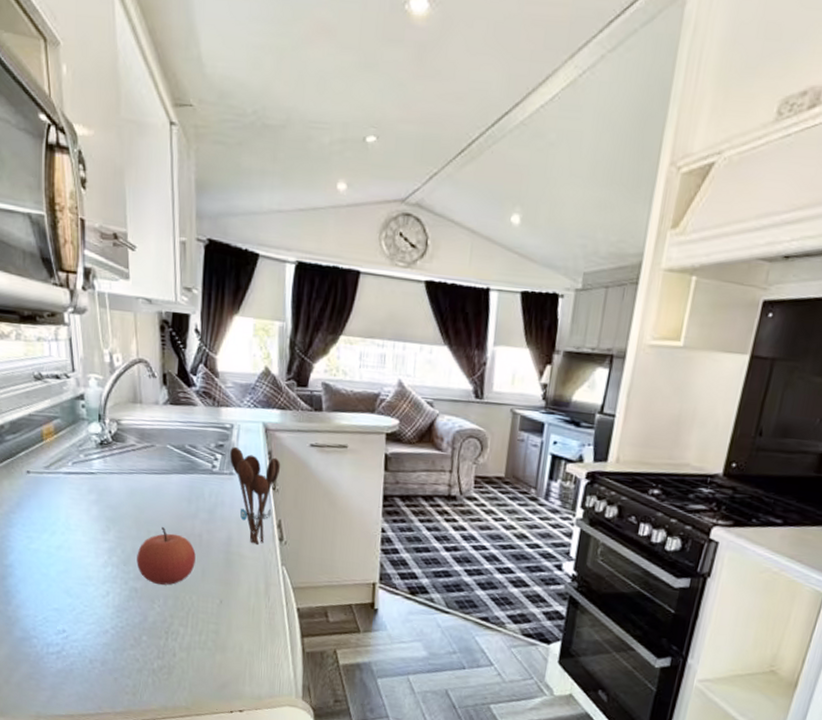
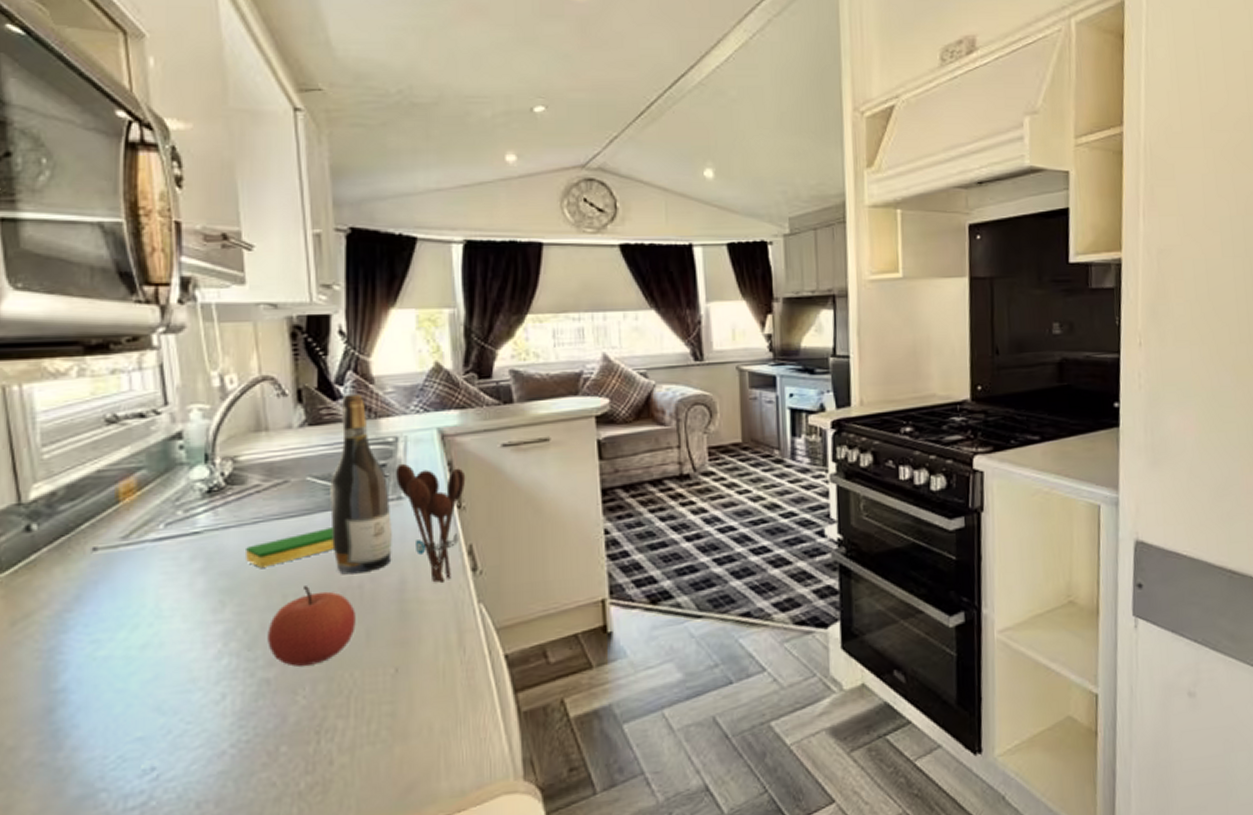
dish sponge: none [124,486,184,508] -> present [246,528,334,568]
wine bottle: none [182,384,225,526] -> present [330,394,392,575]

